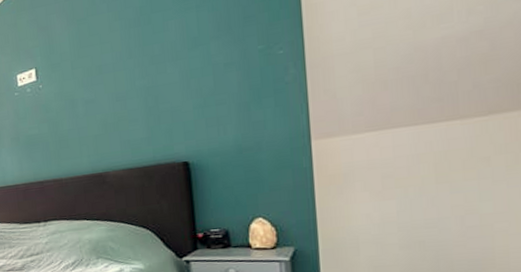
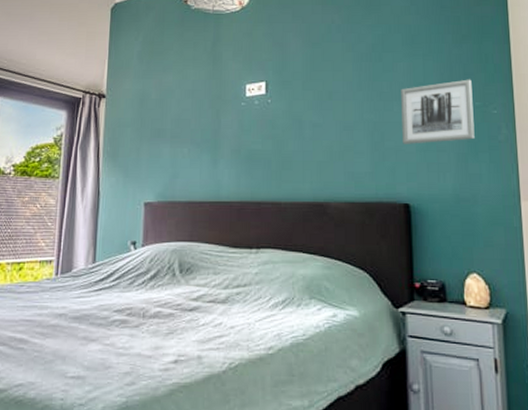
wall art: none [173,22,258,104] -> present [401,79,475,144]

